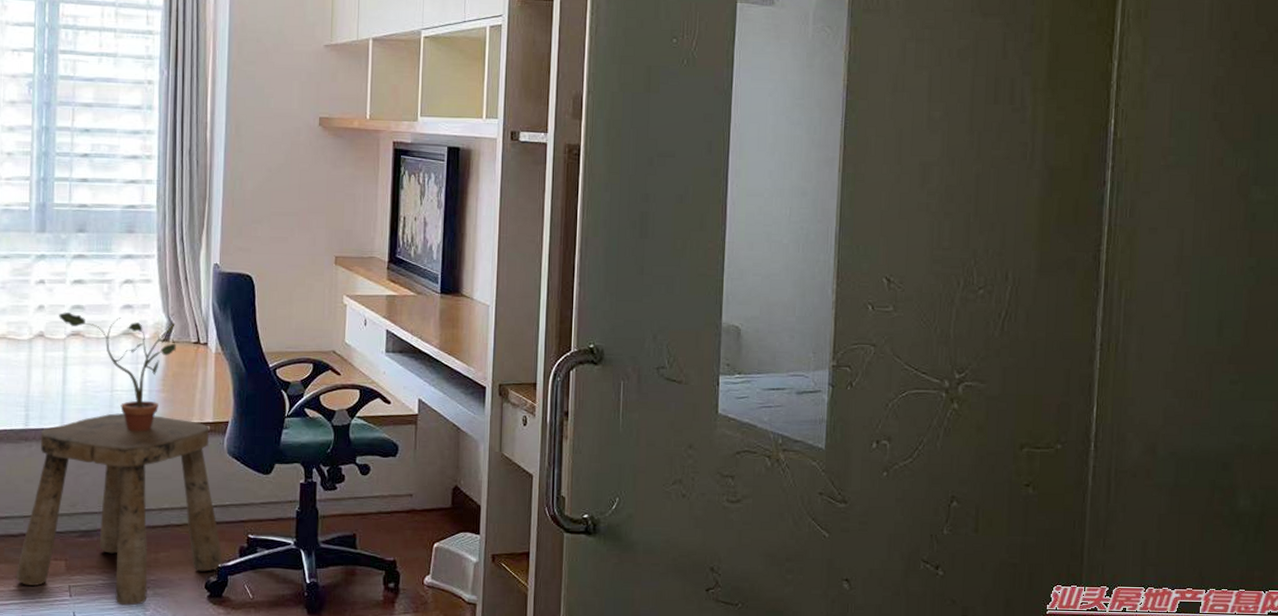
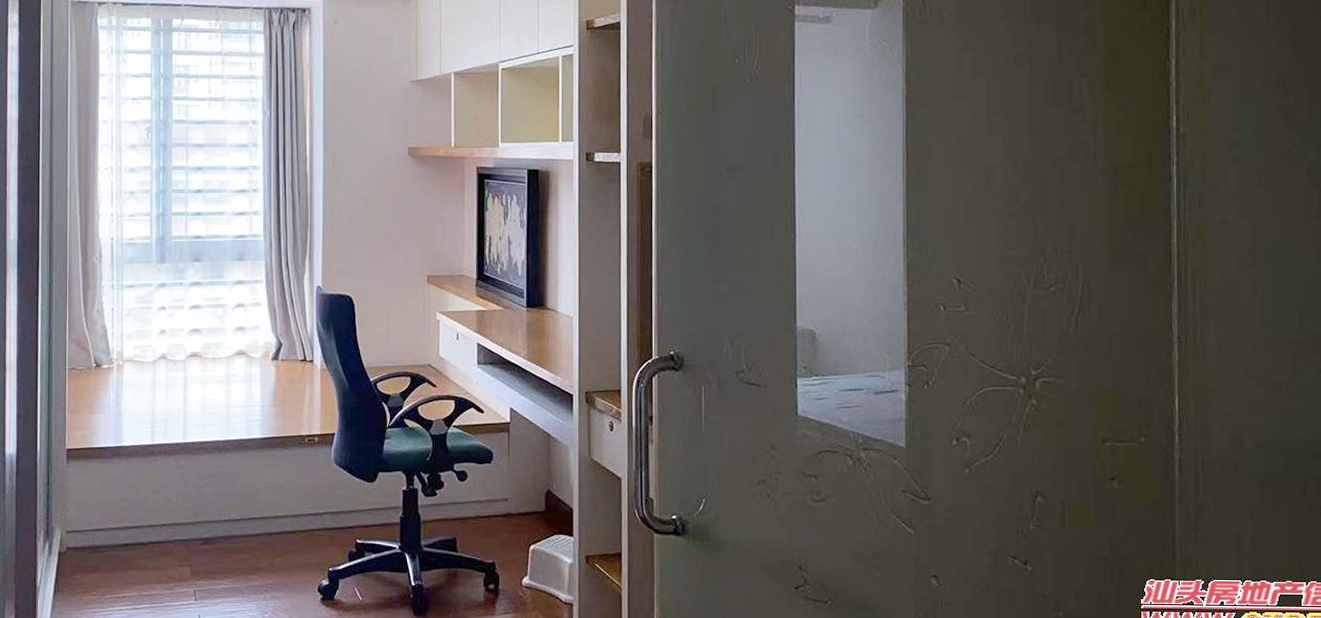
stool: present [15,413,223,606] -> none [146,428,333,609]
potted plant: present [59,312,176,432] -> none [179,336,285,445]

